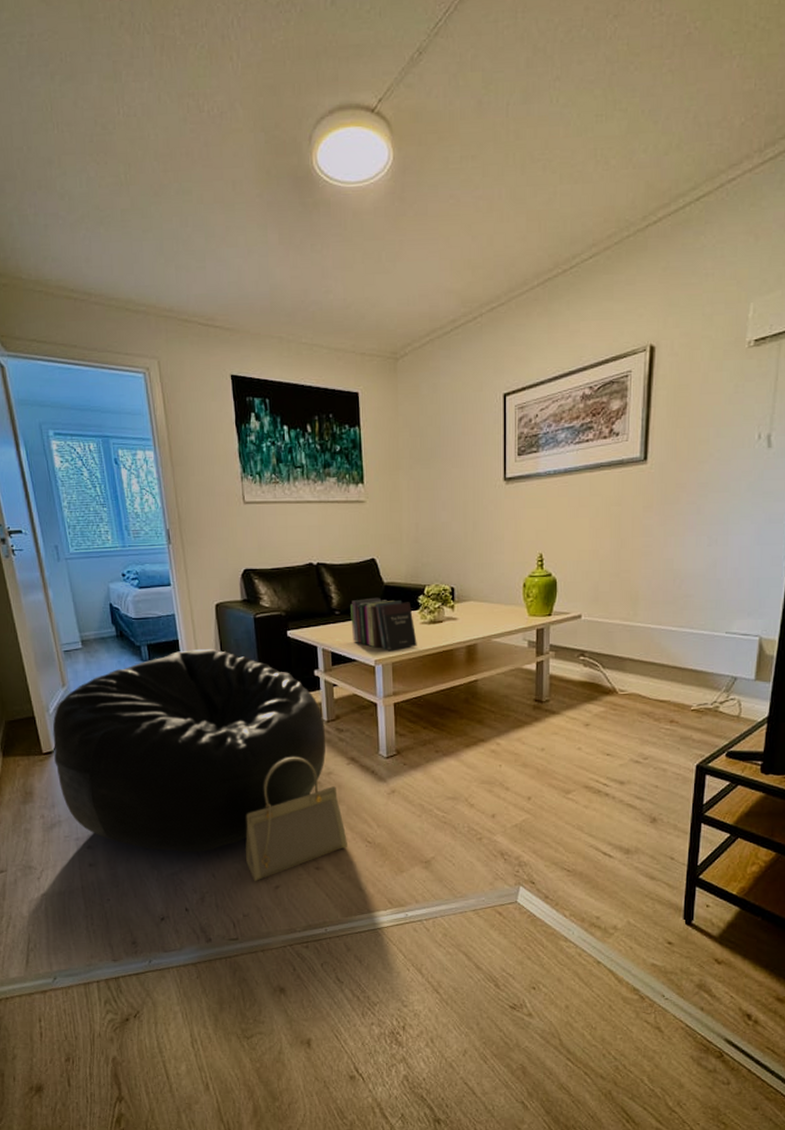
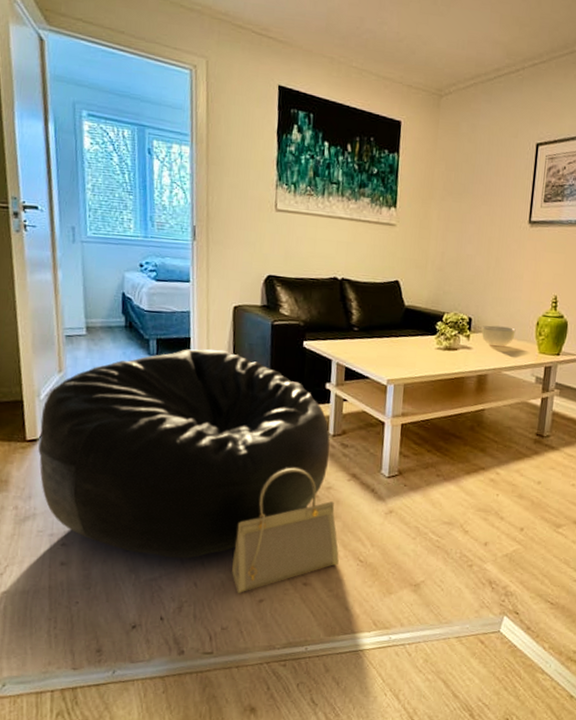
books: present [350,597,417,651] -> none [368,318,431,373]
bowl: none [465,592,502,614] -> present [481,325,516,347]

